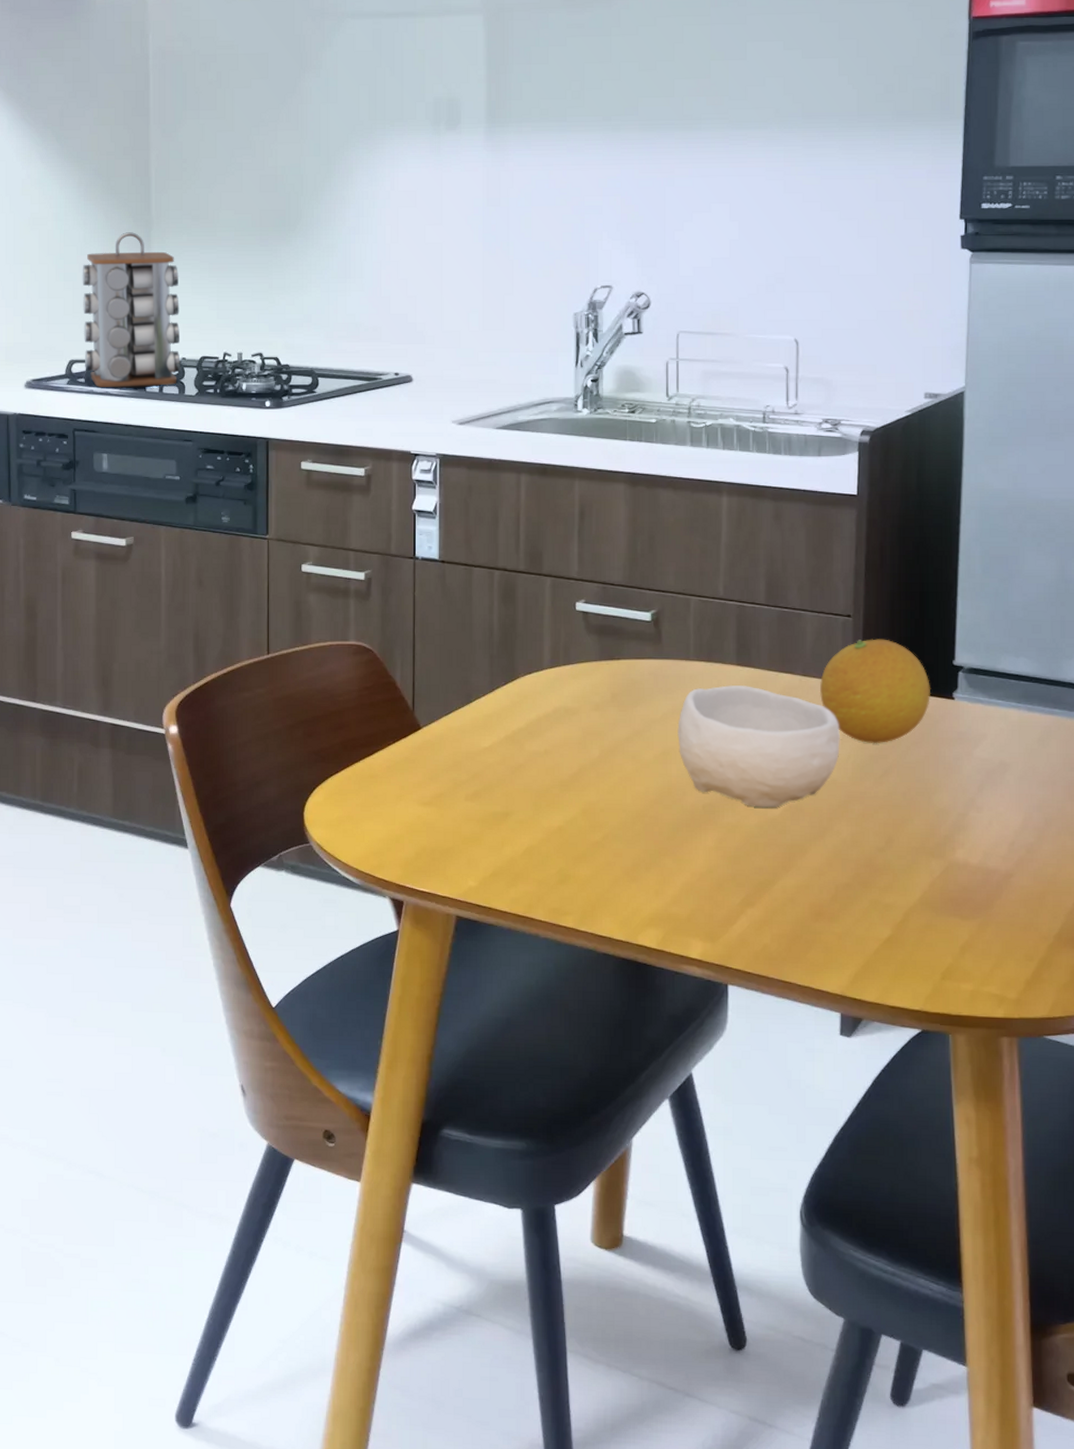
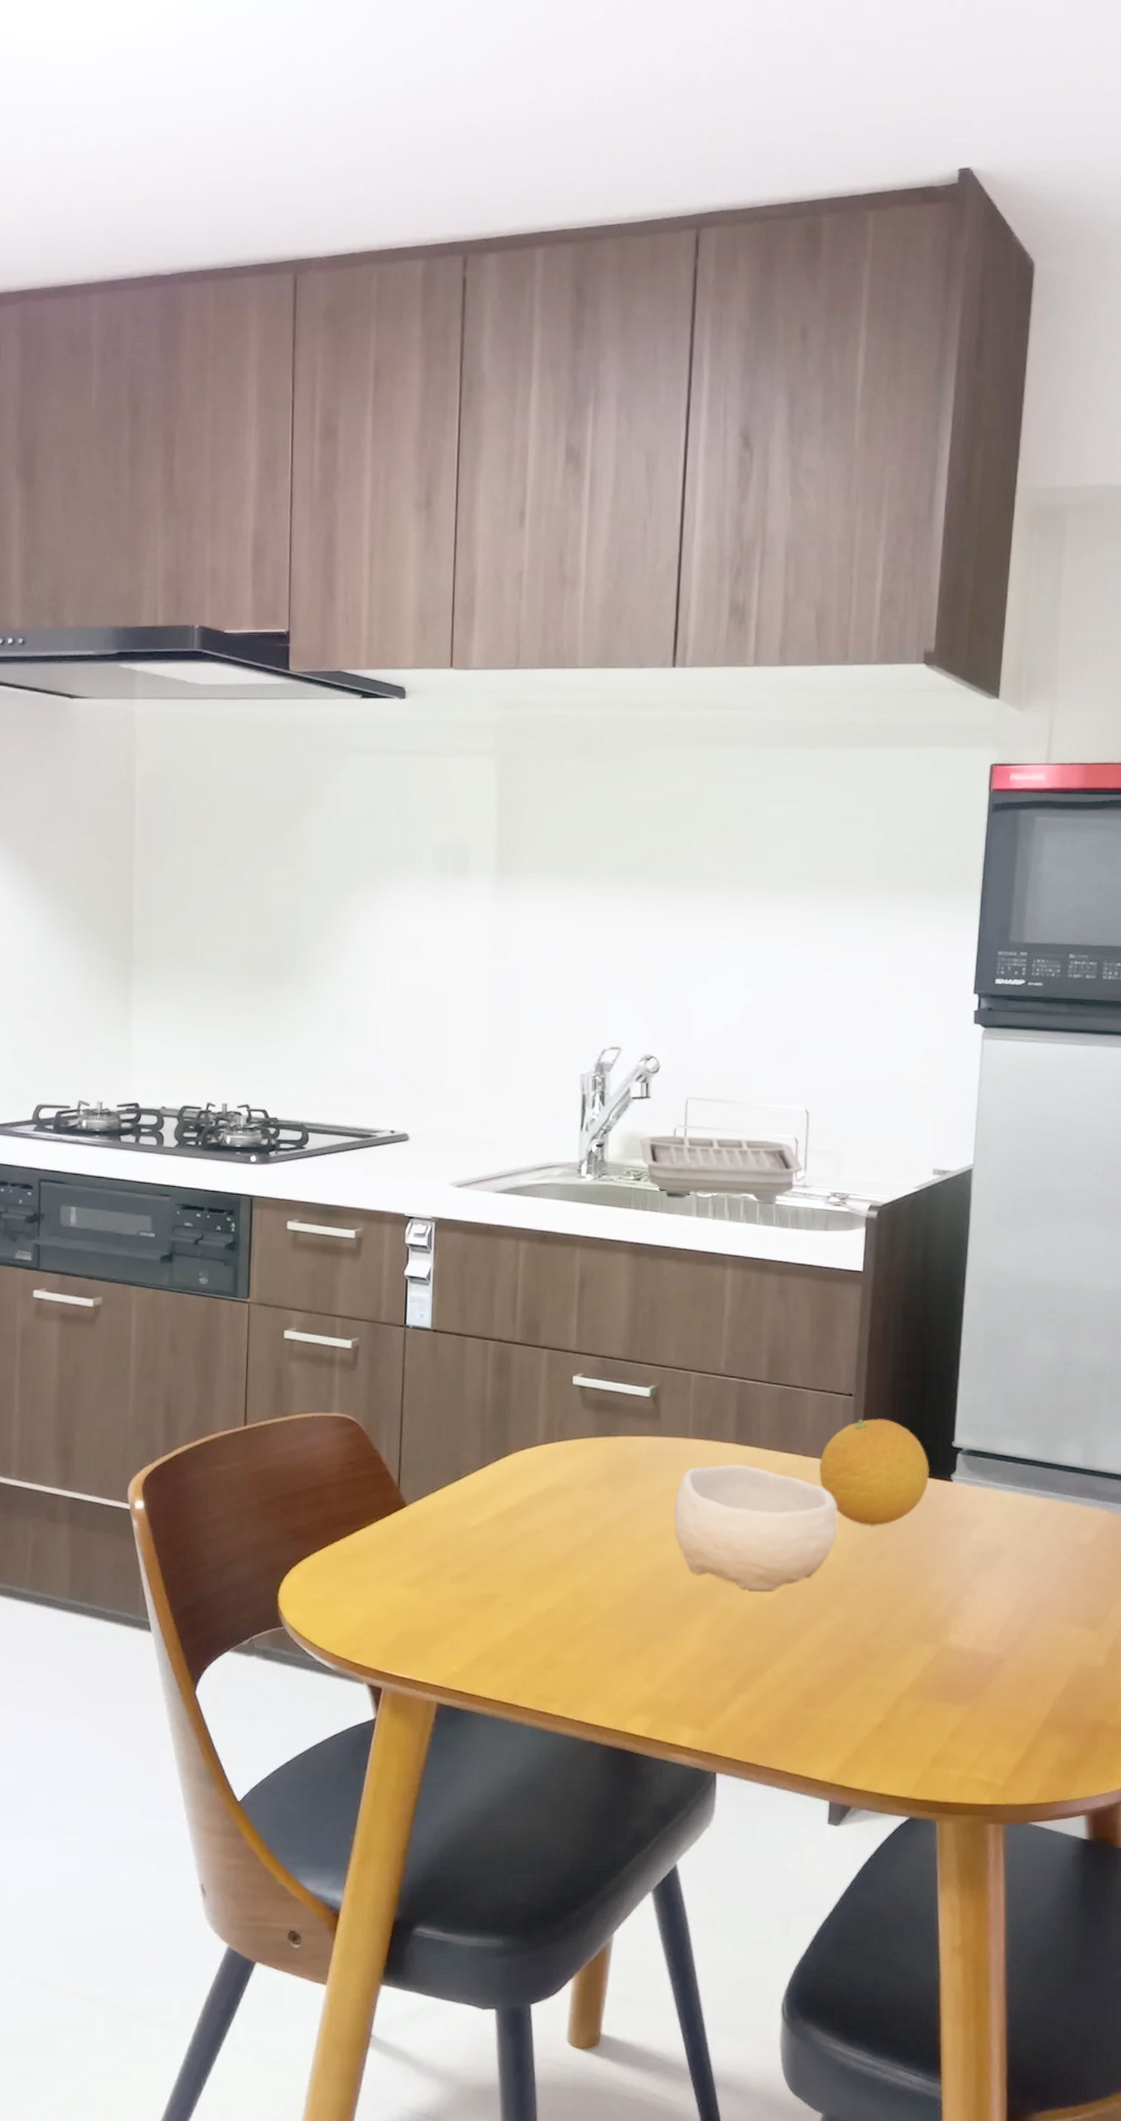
spice rack: present [82,232,181,389] -> none [54,969,161,1138]
dish rack: none [632,367,795,431] -> present [639,1134,804,1203]

